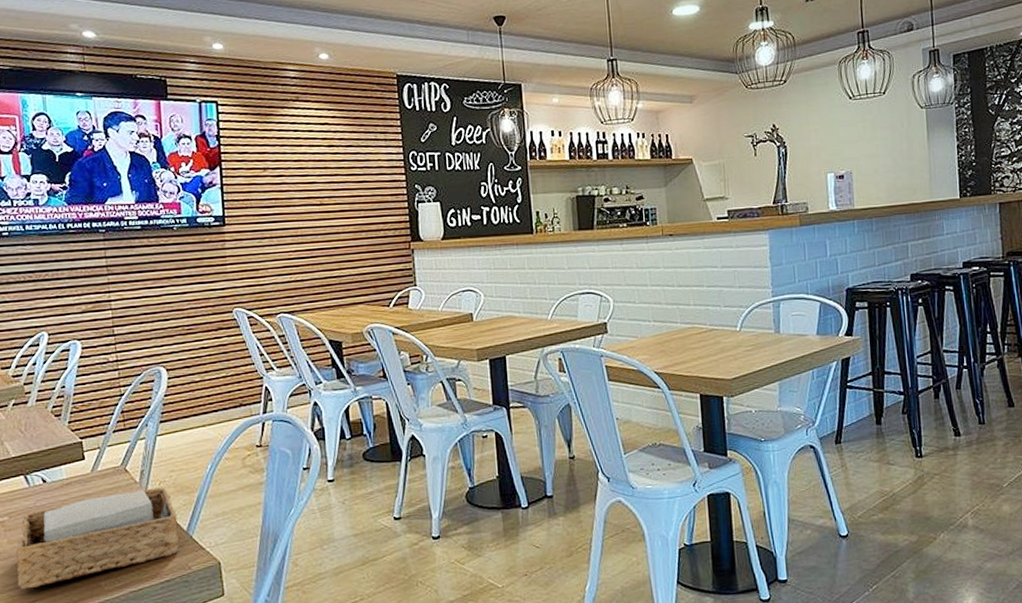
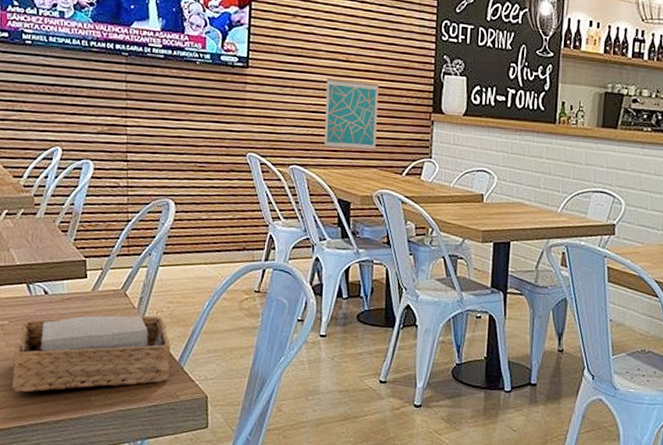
wall art: none [303,221,361,292] -> present [324,78,379,152]

